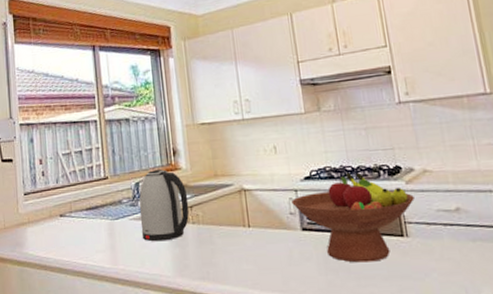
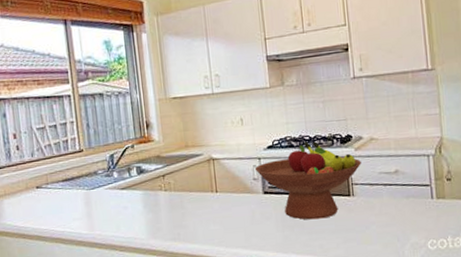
kettle: present [139,169,189,242] -> none [114,141,162,208]

